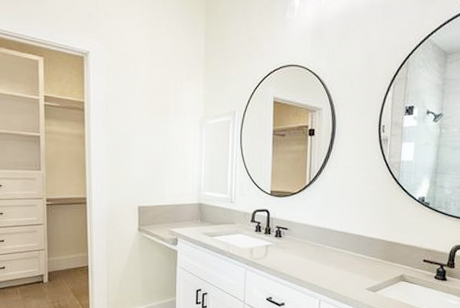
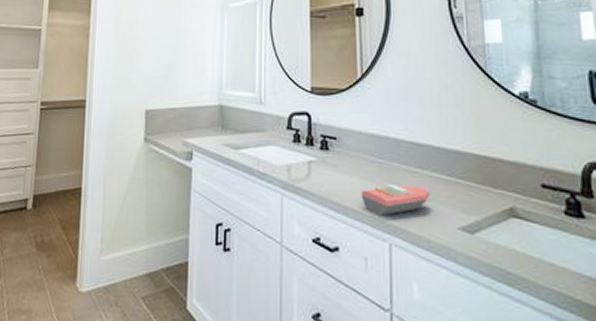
toy boat: none [302,261,350,283] -> present [361,185,430,217]

